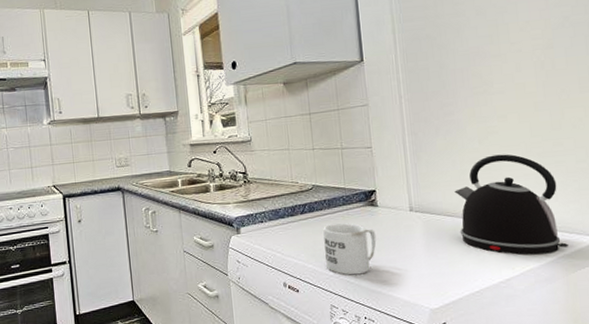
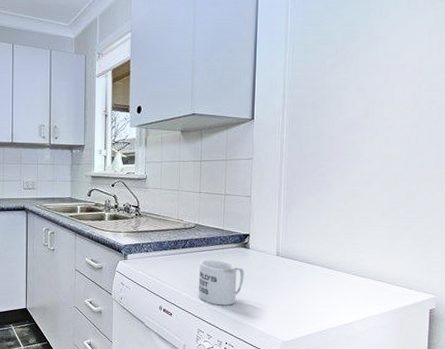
kettle: present [454,154,568,256] -> none [316,215,406,304]

